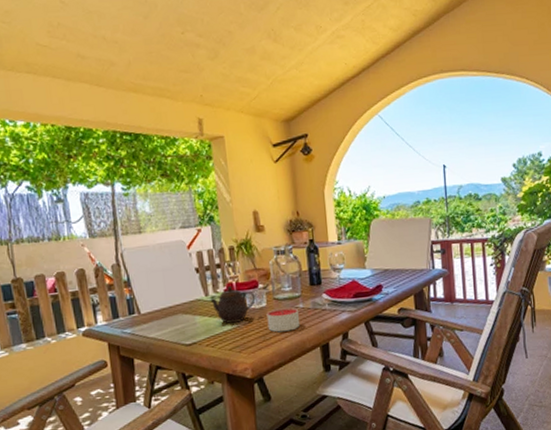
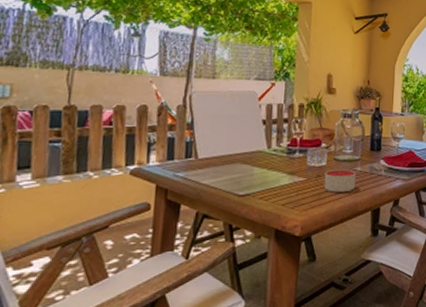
teapot: present [210,286,256,324] -> none [272,141,317,178]

